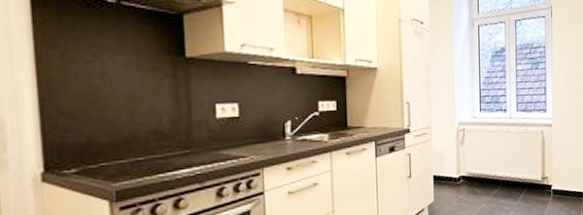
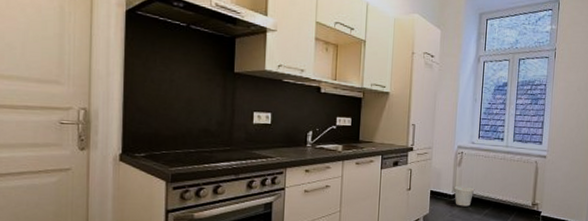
bucket: none [458,165,481,190] -> present [453,185,475,207]

